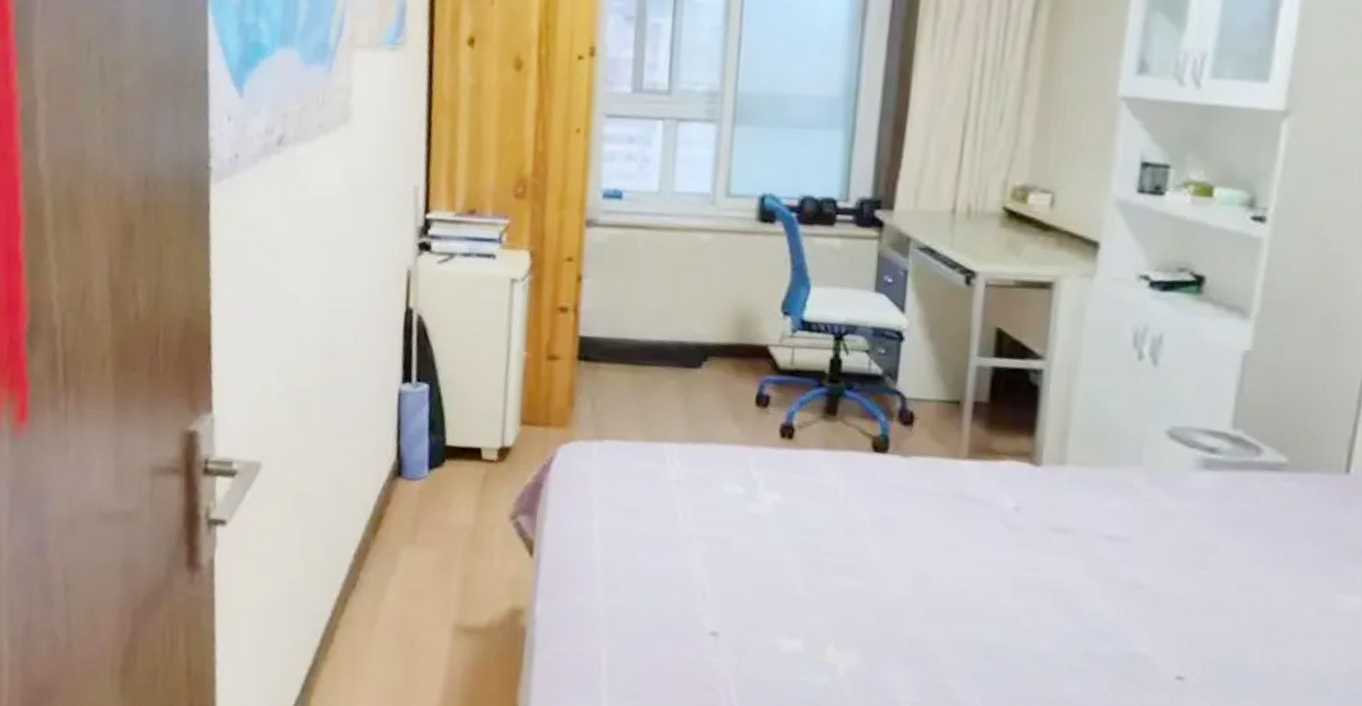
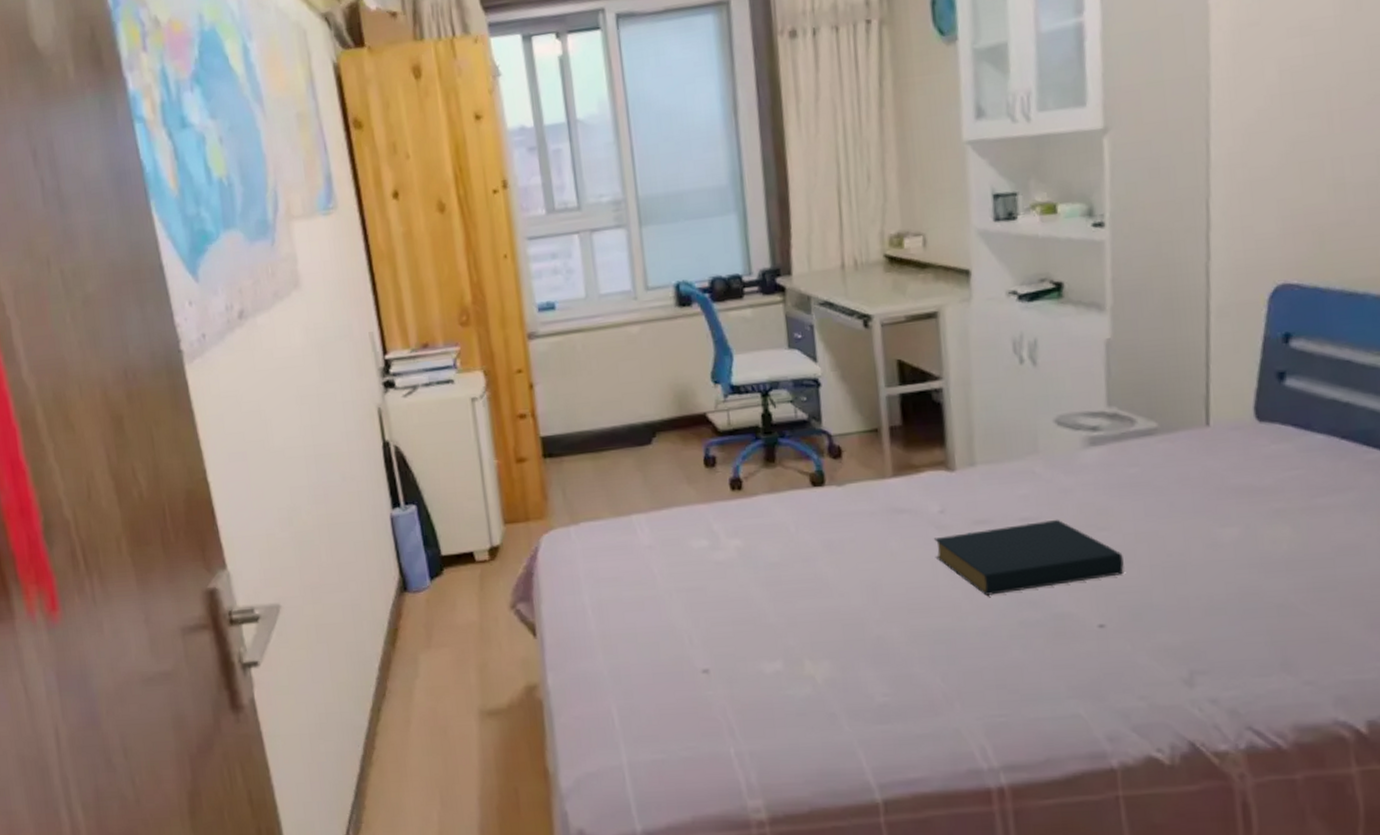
hardback book: none [999,537,1220,624] -> present [933,519,1124,595]

